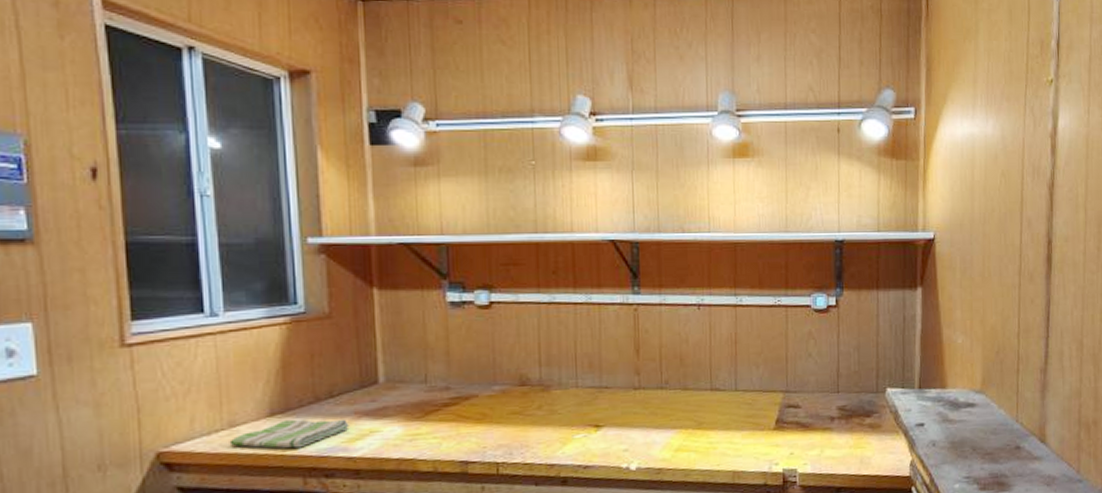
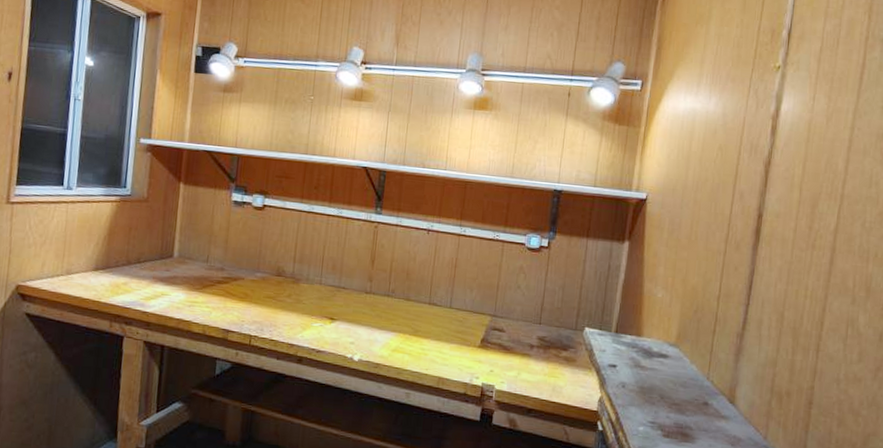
dish towel: present [229,419,349,449] -> none [65,275,148,298]

